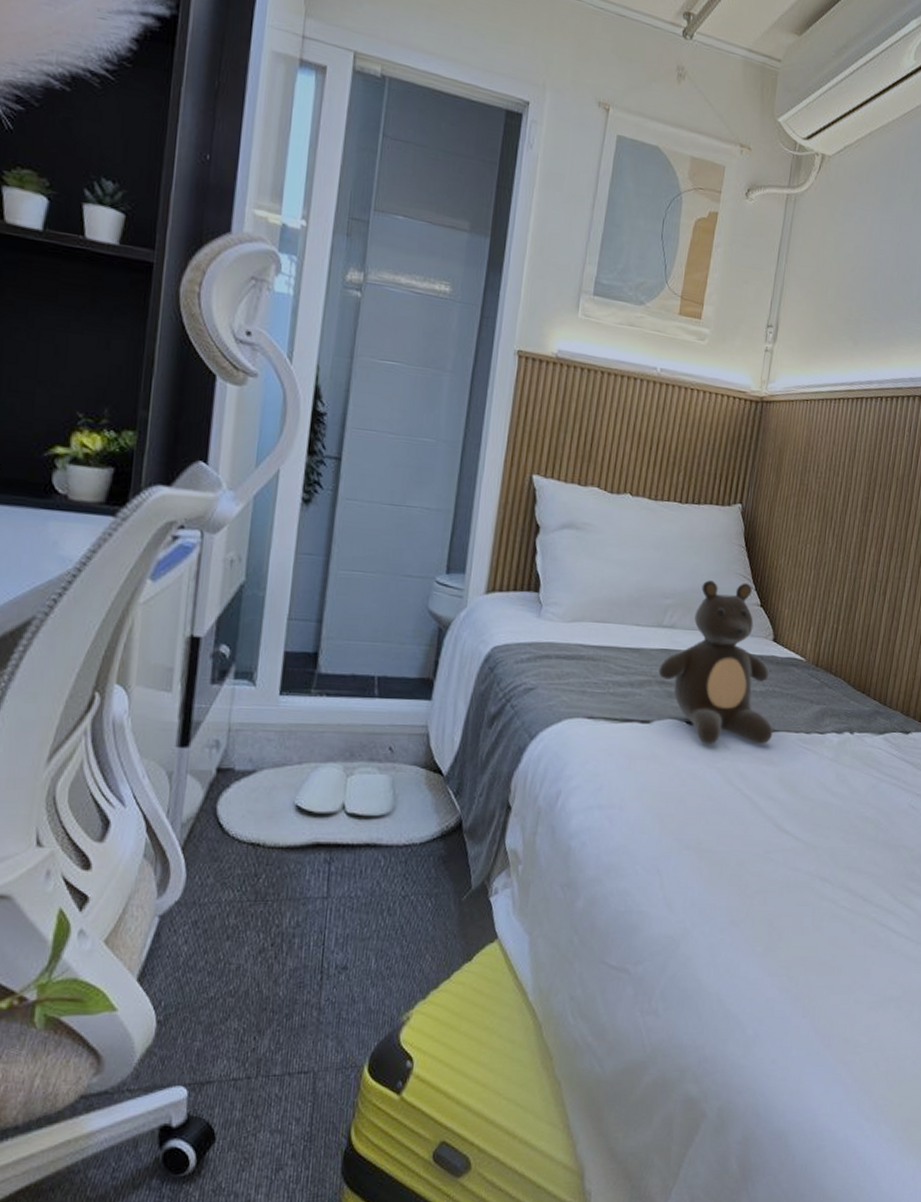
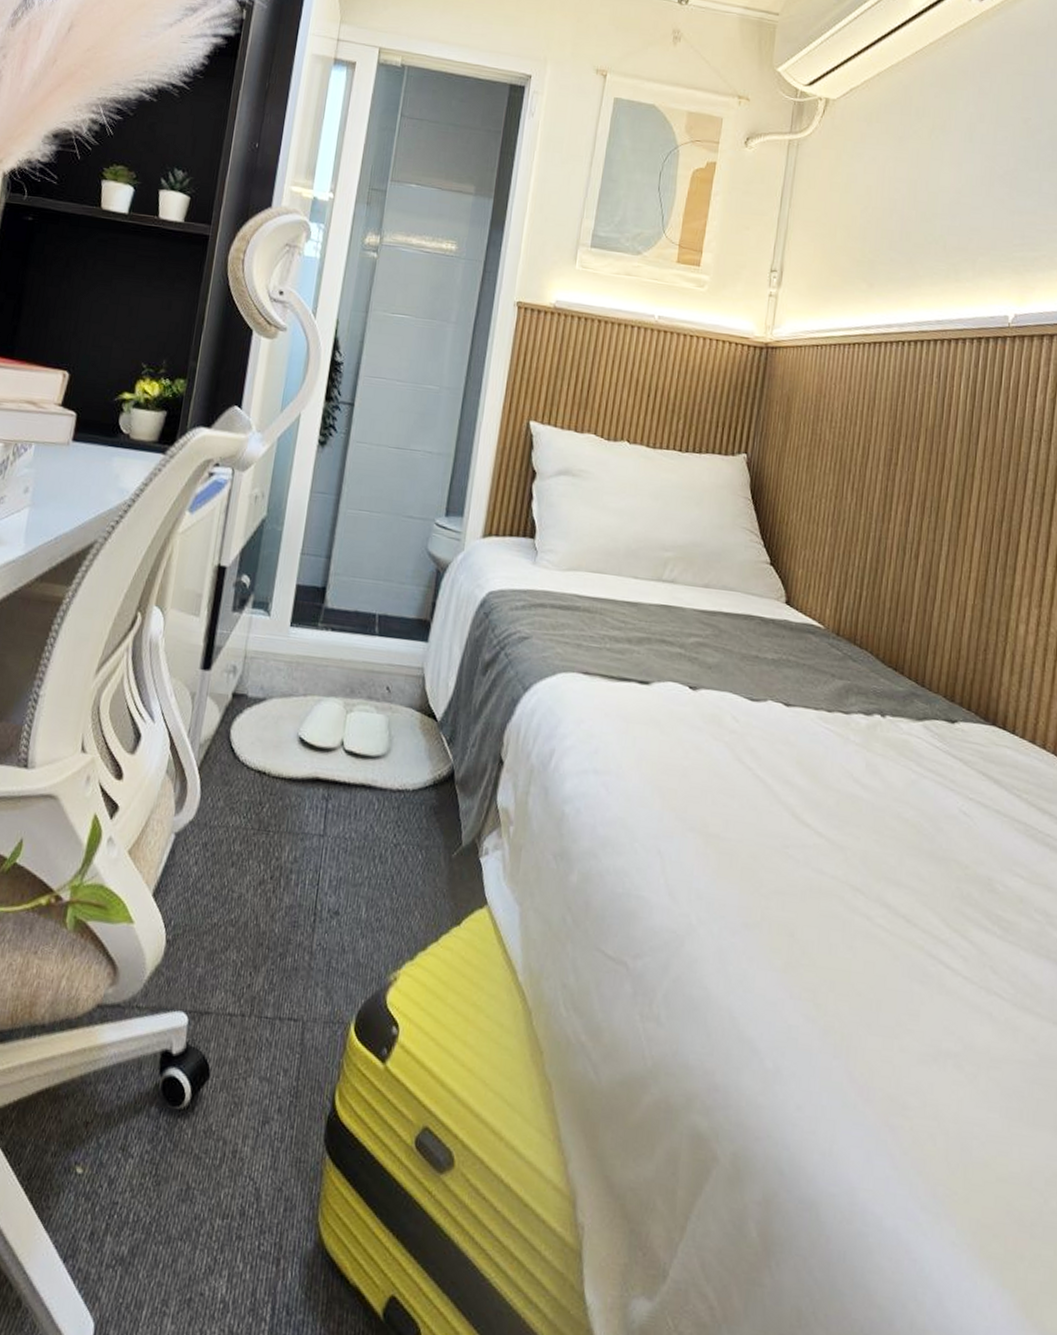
teddy bear: present [658,580,774,746] -> none [658,533,789,720]

